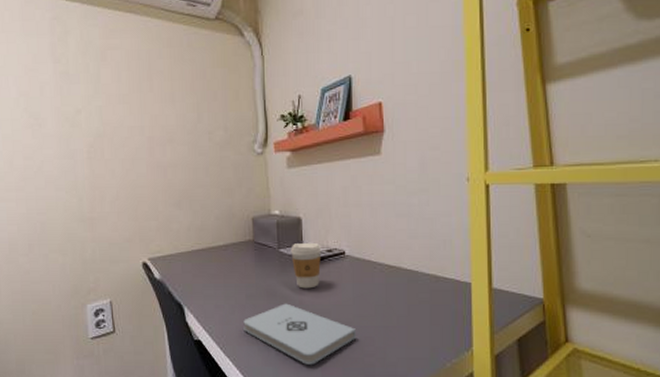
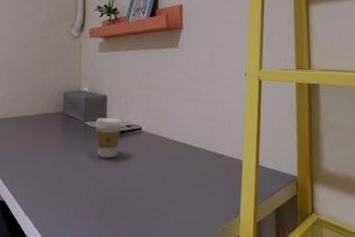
notepad: present [243,303,357,365] -> none [46,170,146,226]

